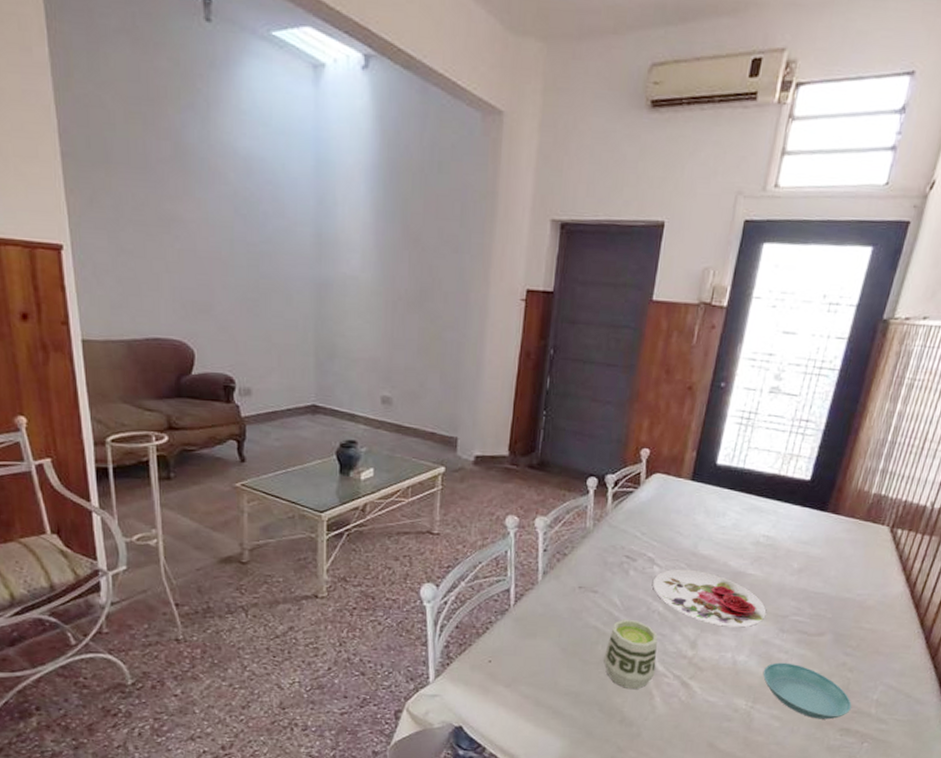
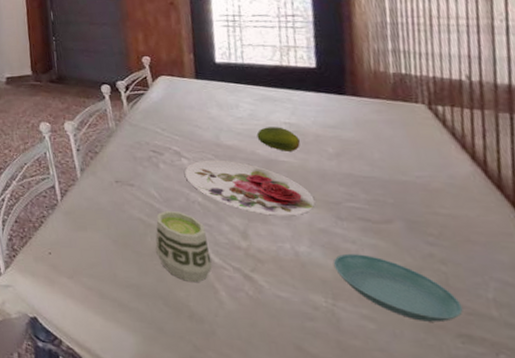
fruit: none [733,538,773,565] -> present [256,127,301,151]

